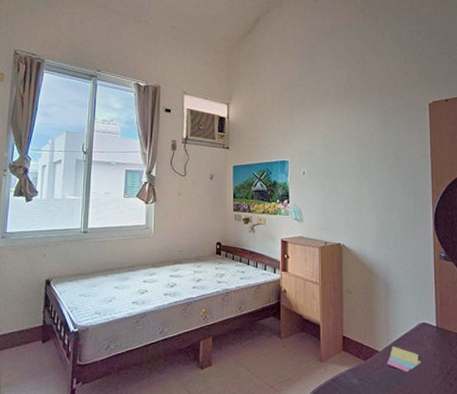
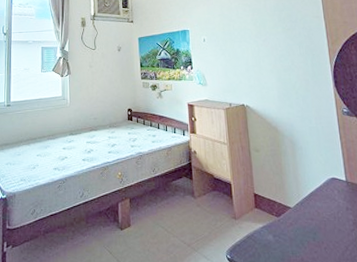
sticky notes: present [386,345,421,372] -> none [299,201,335,228]

